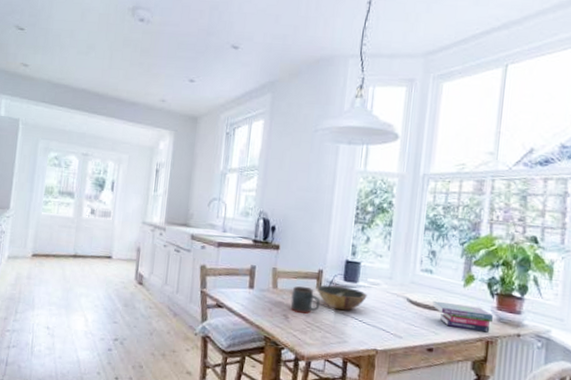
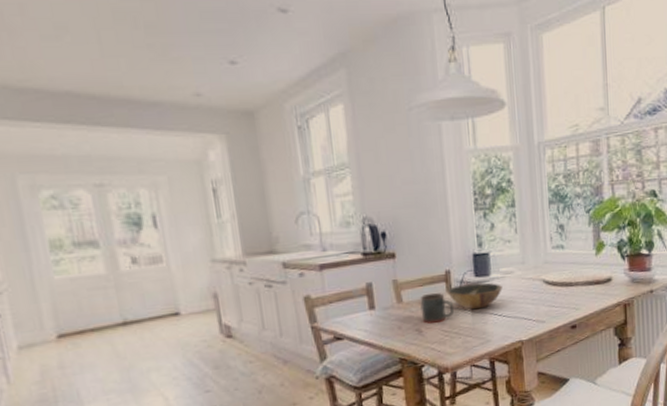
books: present [432,300,493,333] -> none [569,272,627,299]

